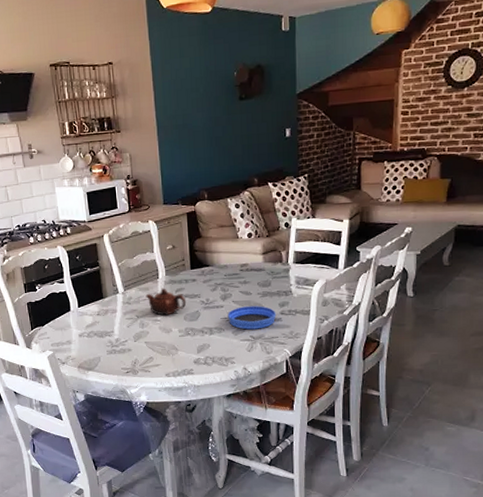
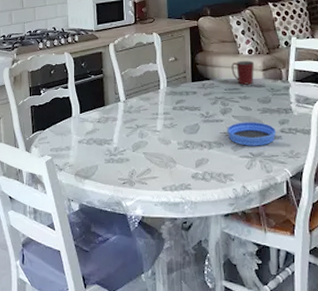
teapot: present [145,288,187,316] -> none [146,98,186,127]
mug: none [231,244,254,270] -> present [231,60,254,85]

